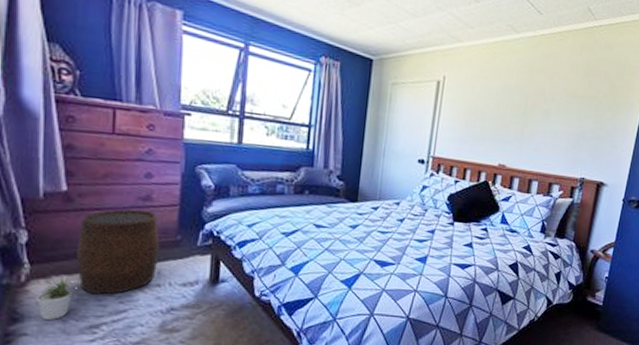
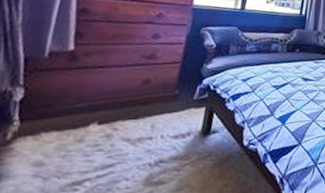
potted plant: present [36,277,75,321] -> none [18,134,64,180]
stool: present [76,209,160,295] -> none [69,66,159,150]

